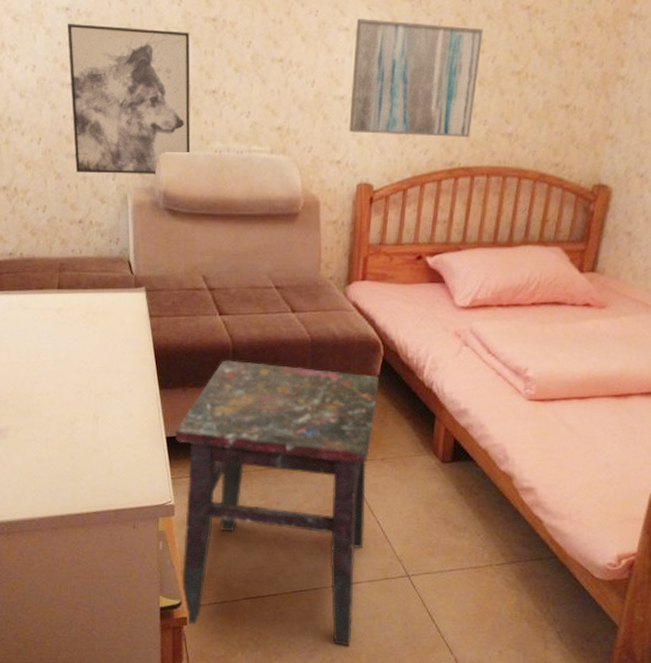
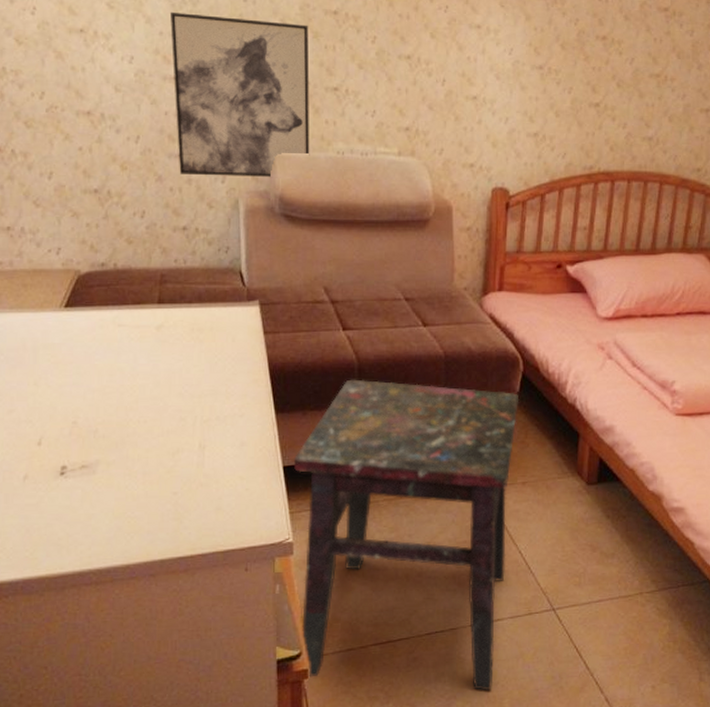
wall art: present [349,19,483,137] -> none [483,16,621,141]

